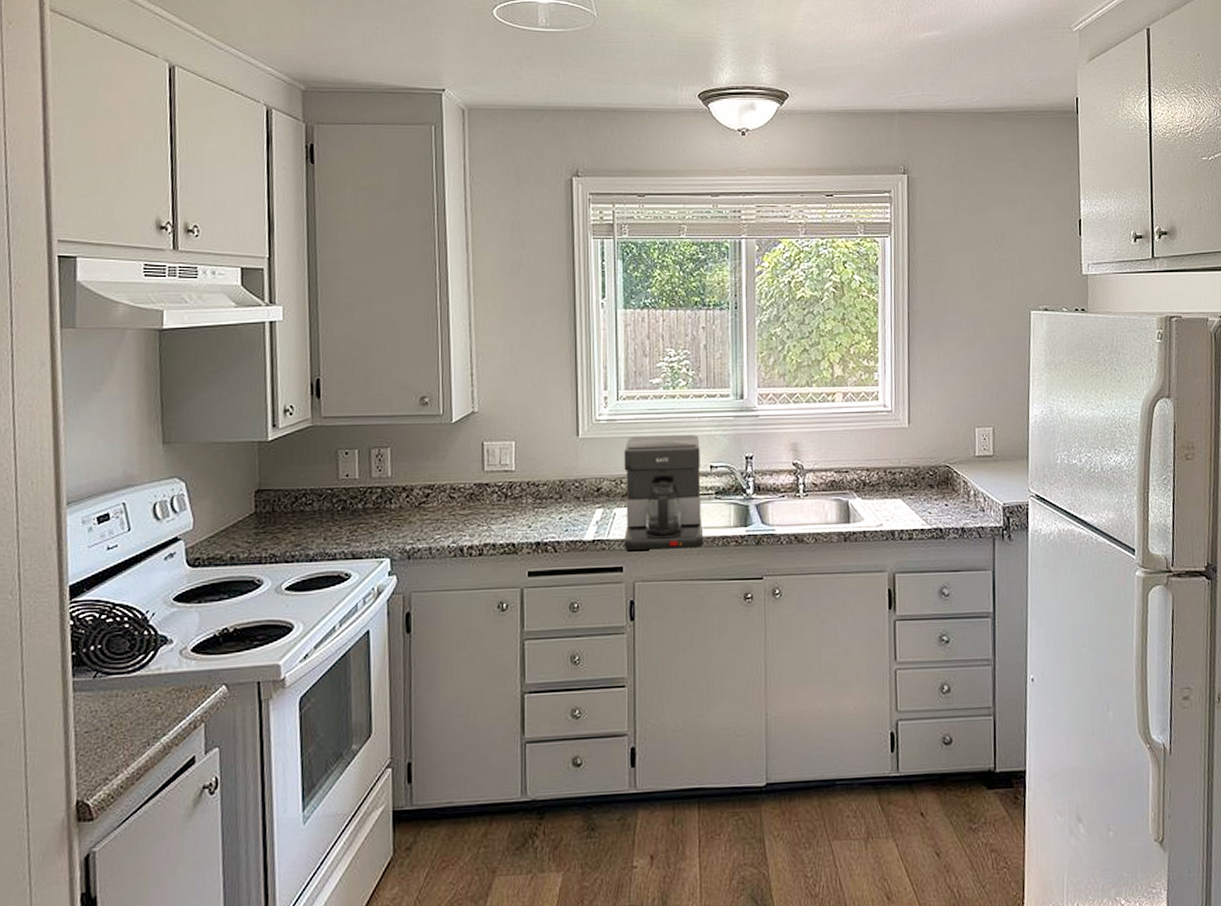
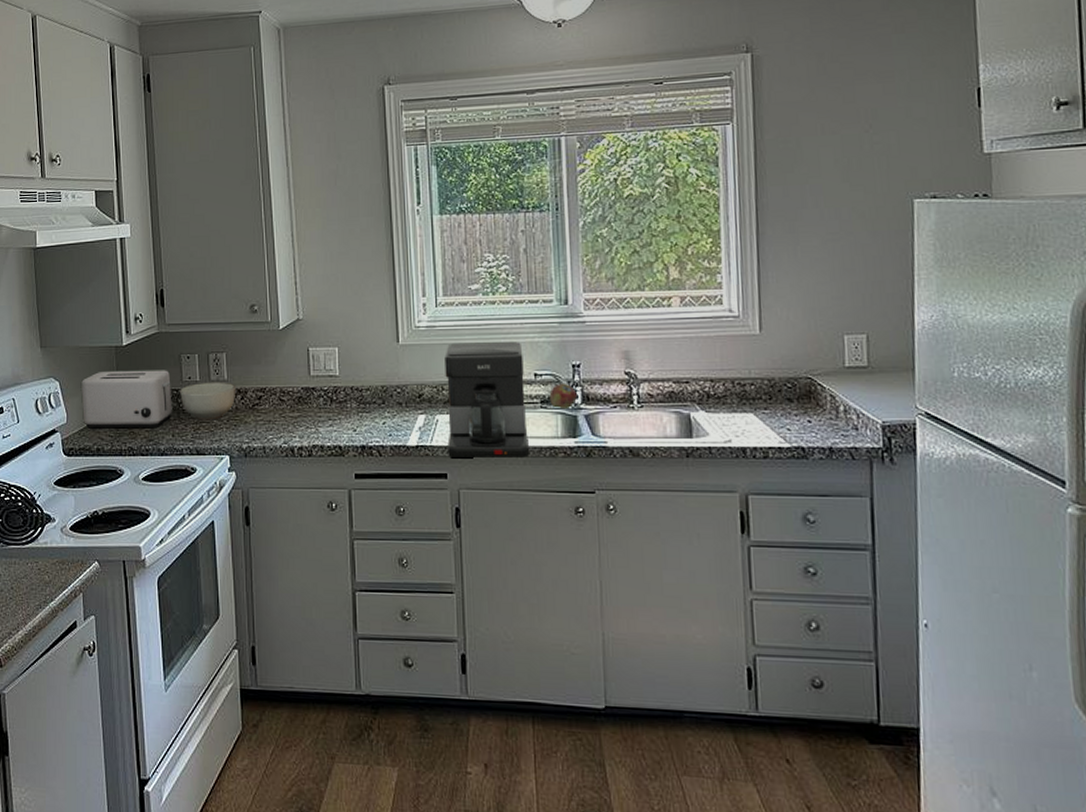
toaster: none [213,467,326,535] -> present [81,370,172,429]
bowl: none [334,479,401,522] -> present [179,381,237,420]
fruit: none [723,474,749,500] -> present [549,383,577,410]

